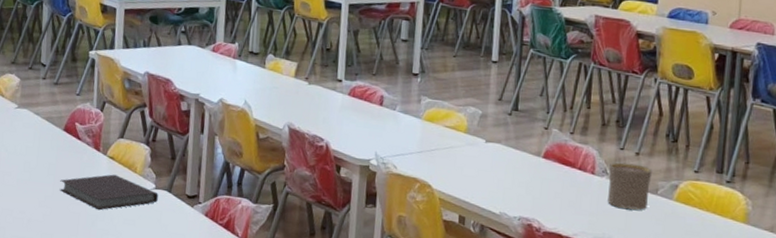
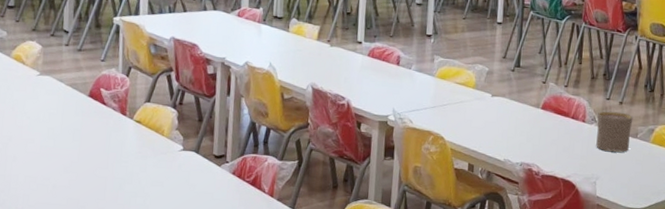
notebook: present [59,174,158,211] -> none [85,138,186,174]

